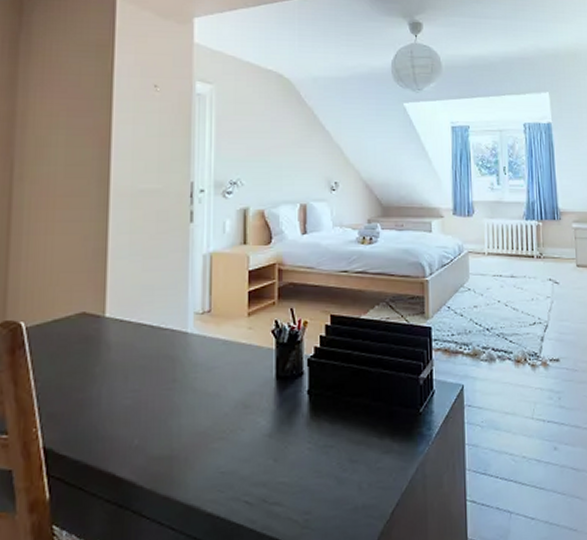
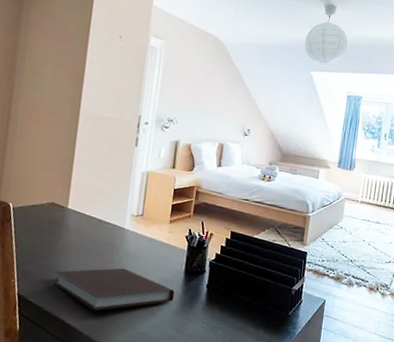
notebook: none [93,386,265,453] -> present [53,268,175,311]

